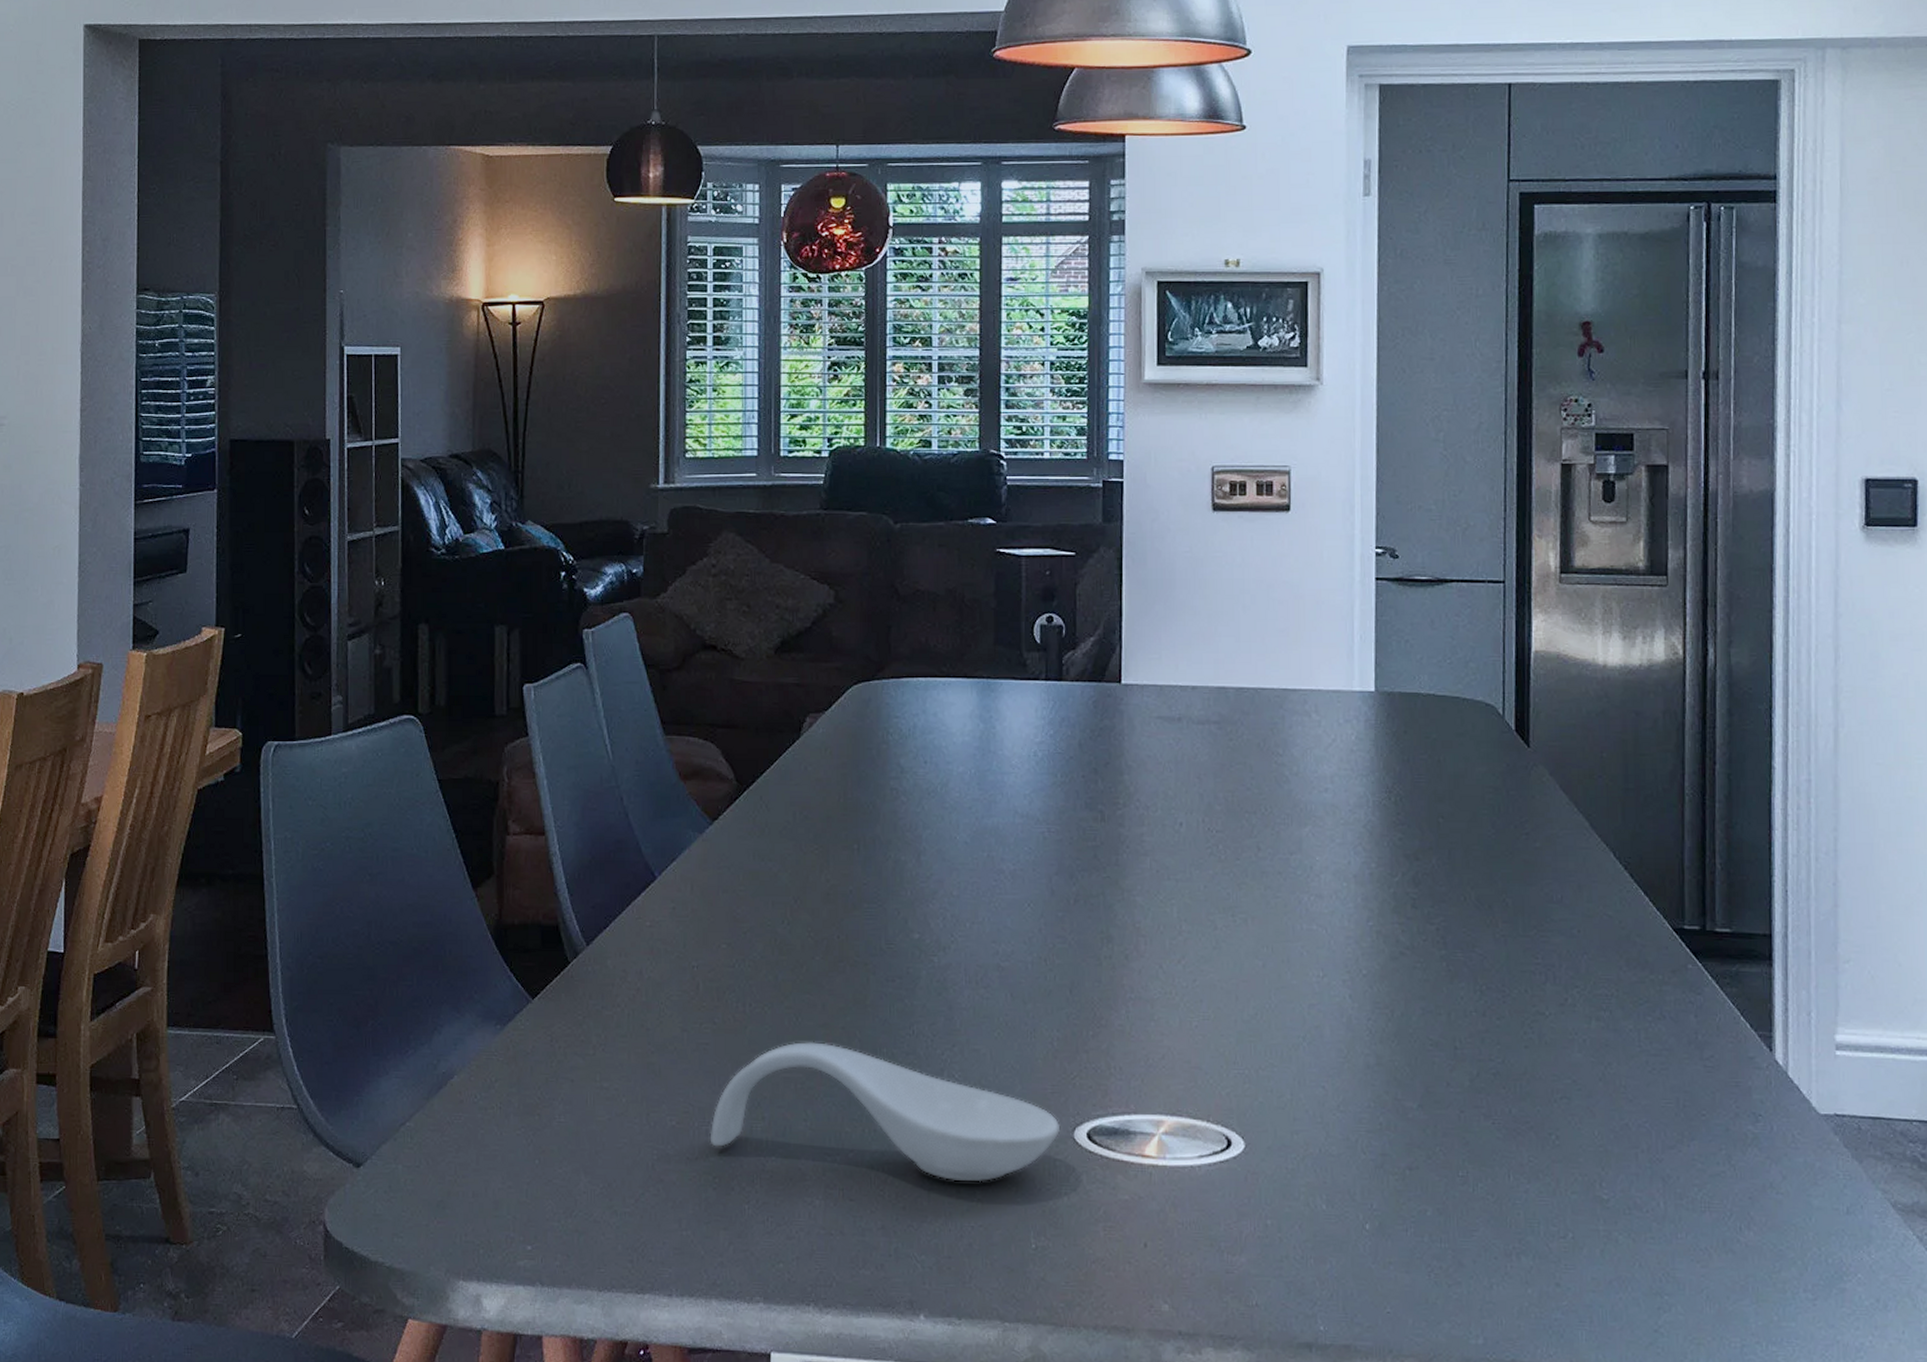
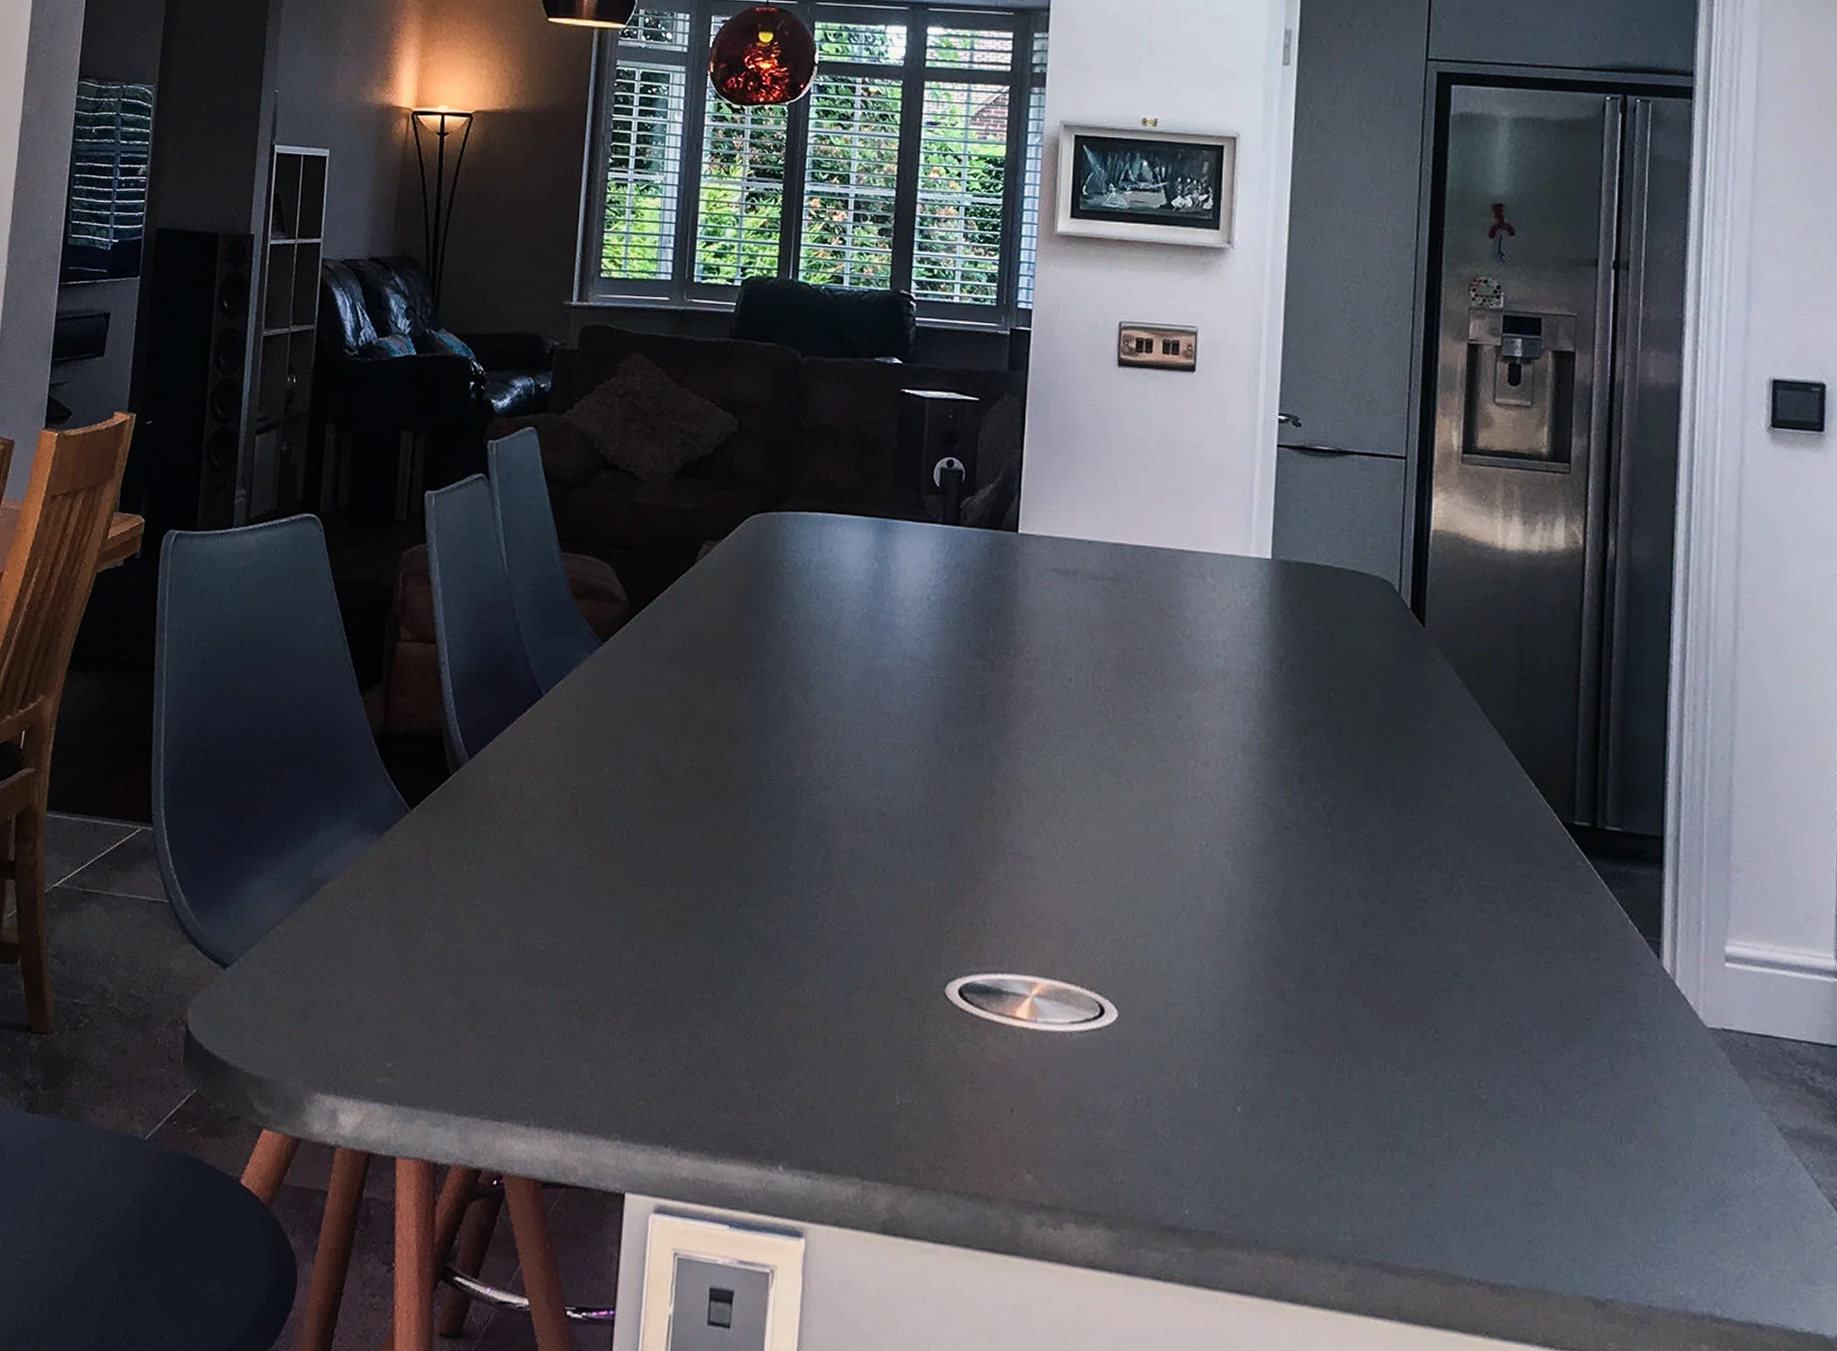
spoon rest: present [709,1042,1061,1182] -> none [578,873,933,1032]

